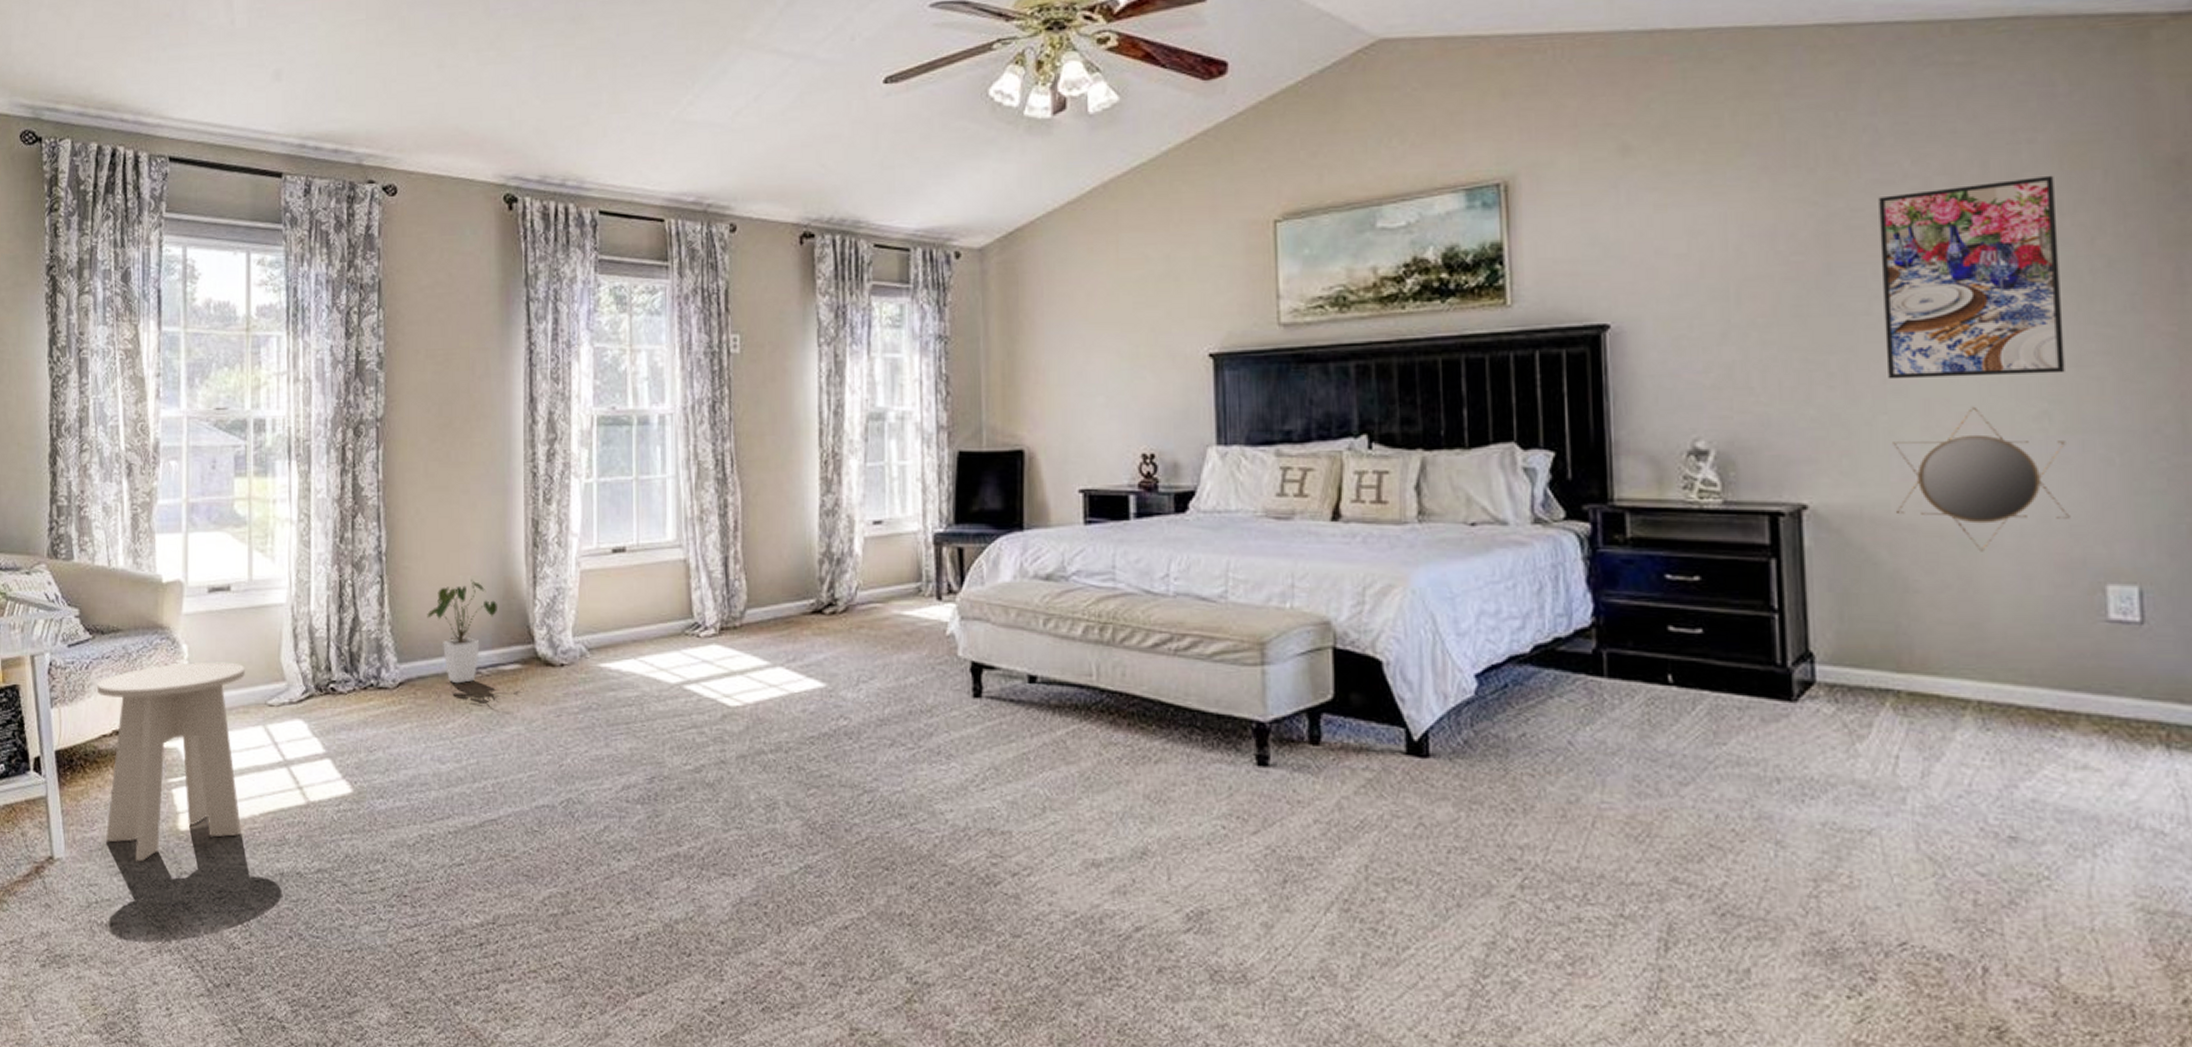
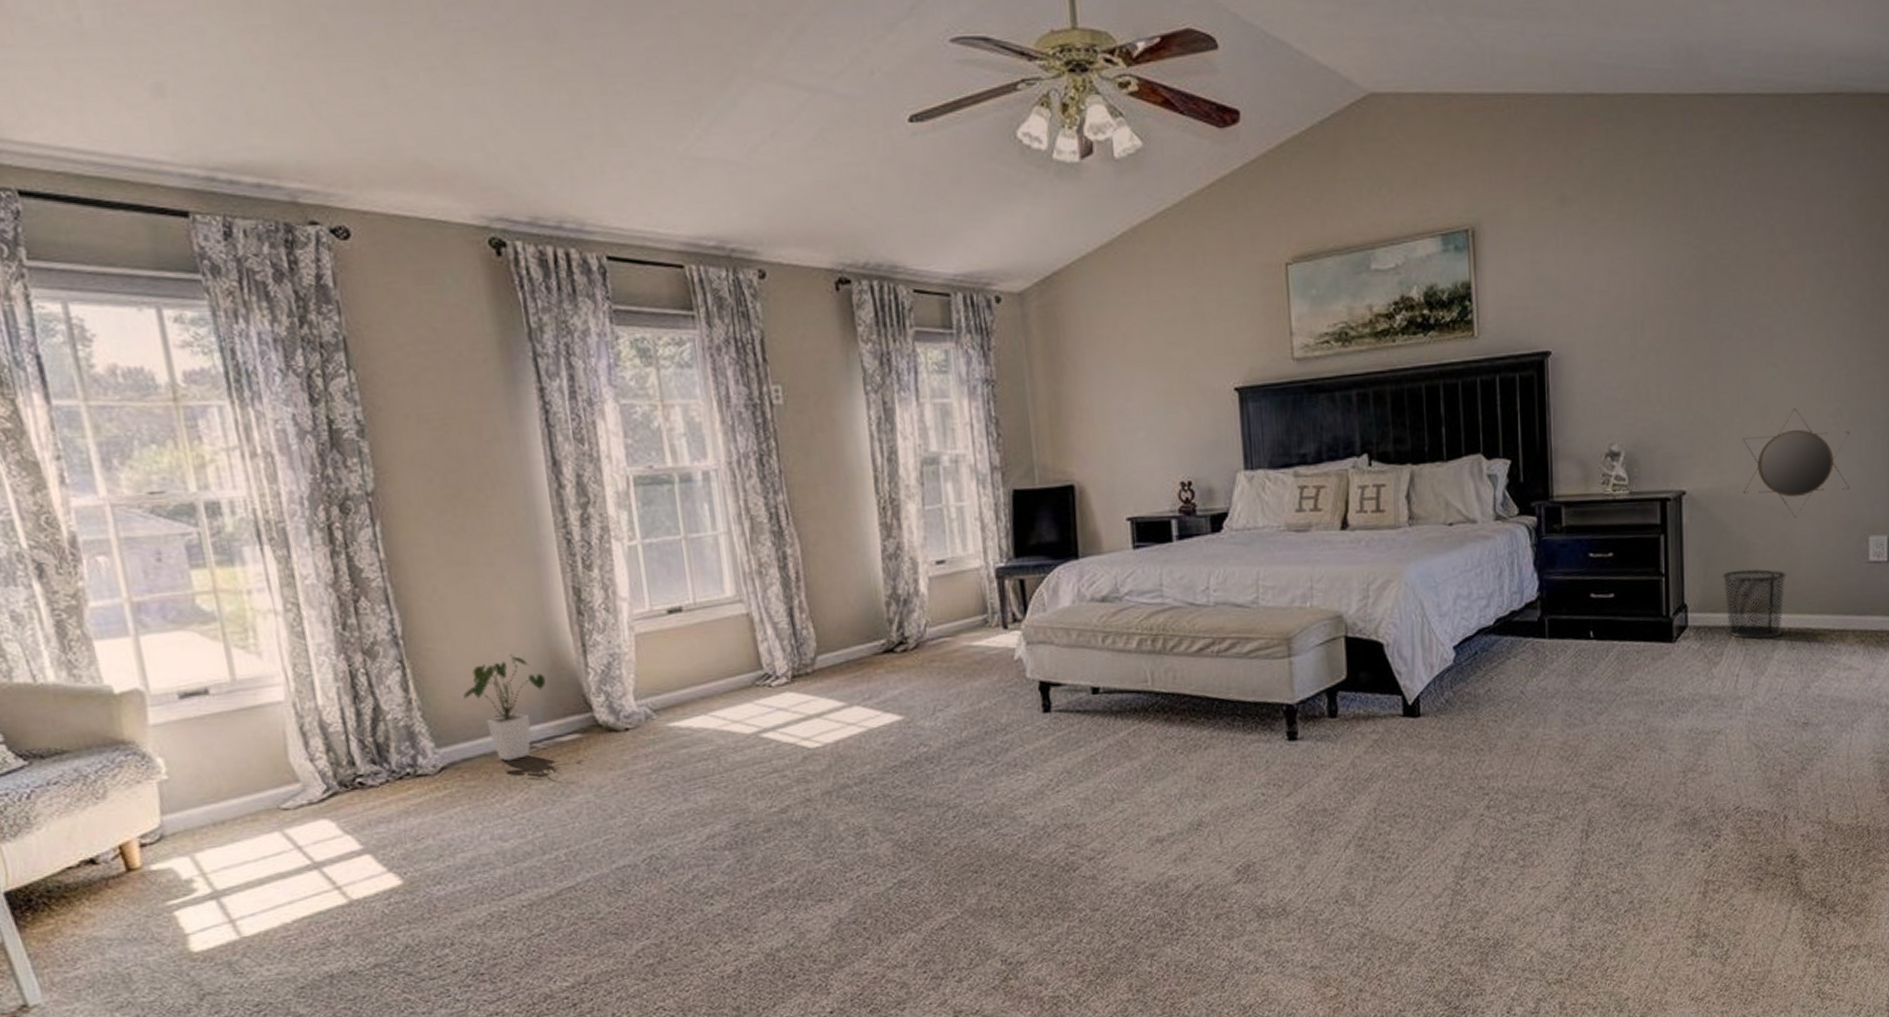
side table: present [97,662,245,862] -> none [47,769,273,993]
waste bin: none [1867,614,1971,712] -> present [1722,568,1786,640]
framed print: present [1879,175,2065,380] -> none [1739,224,1853,389]

